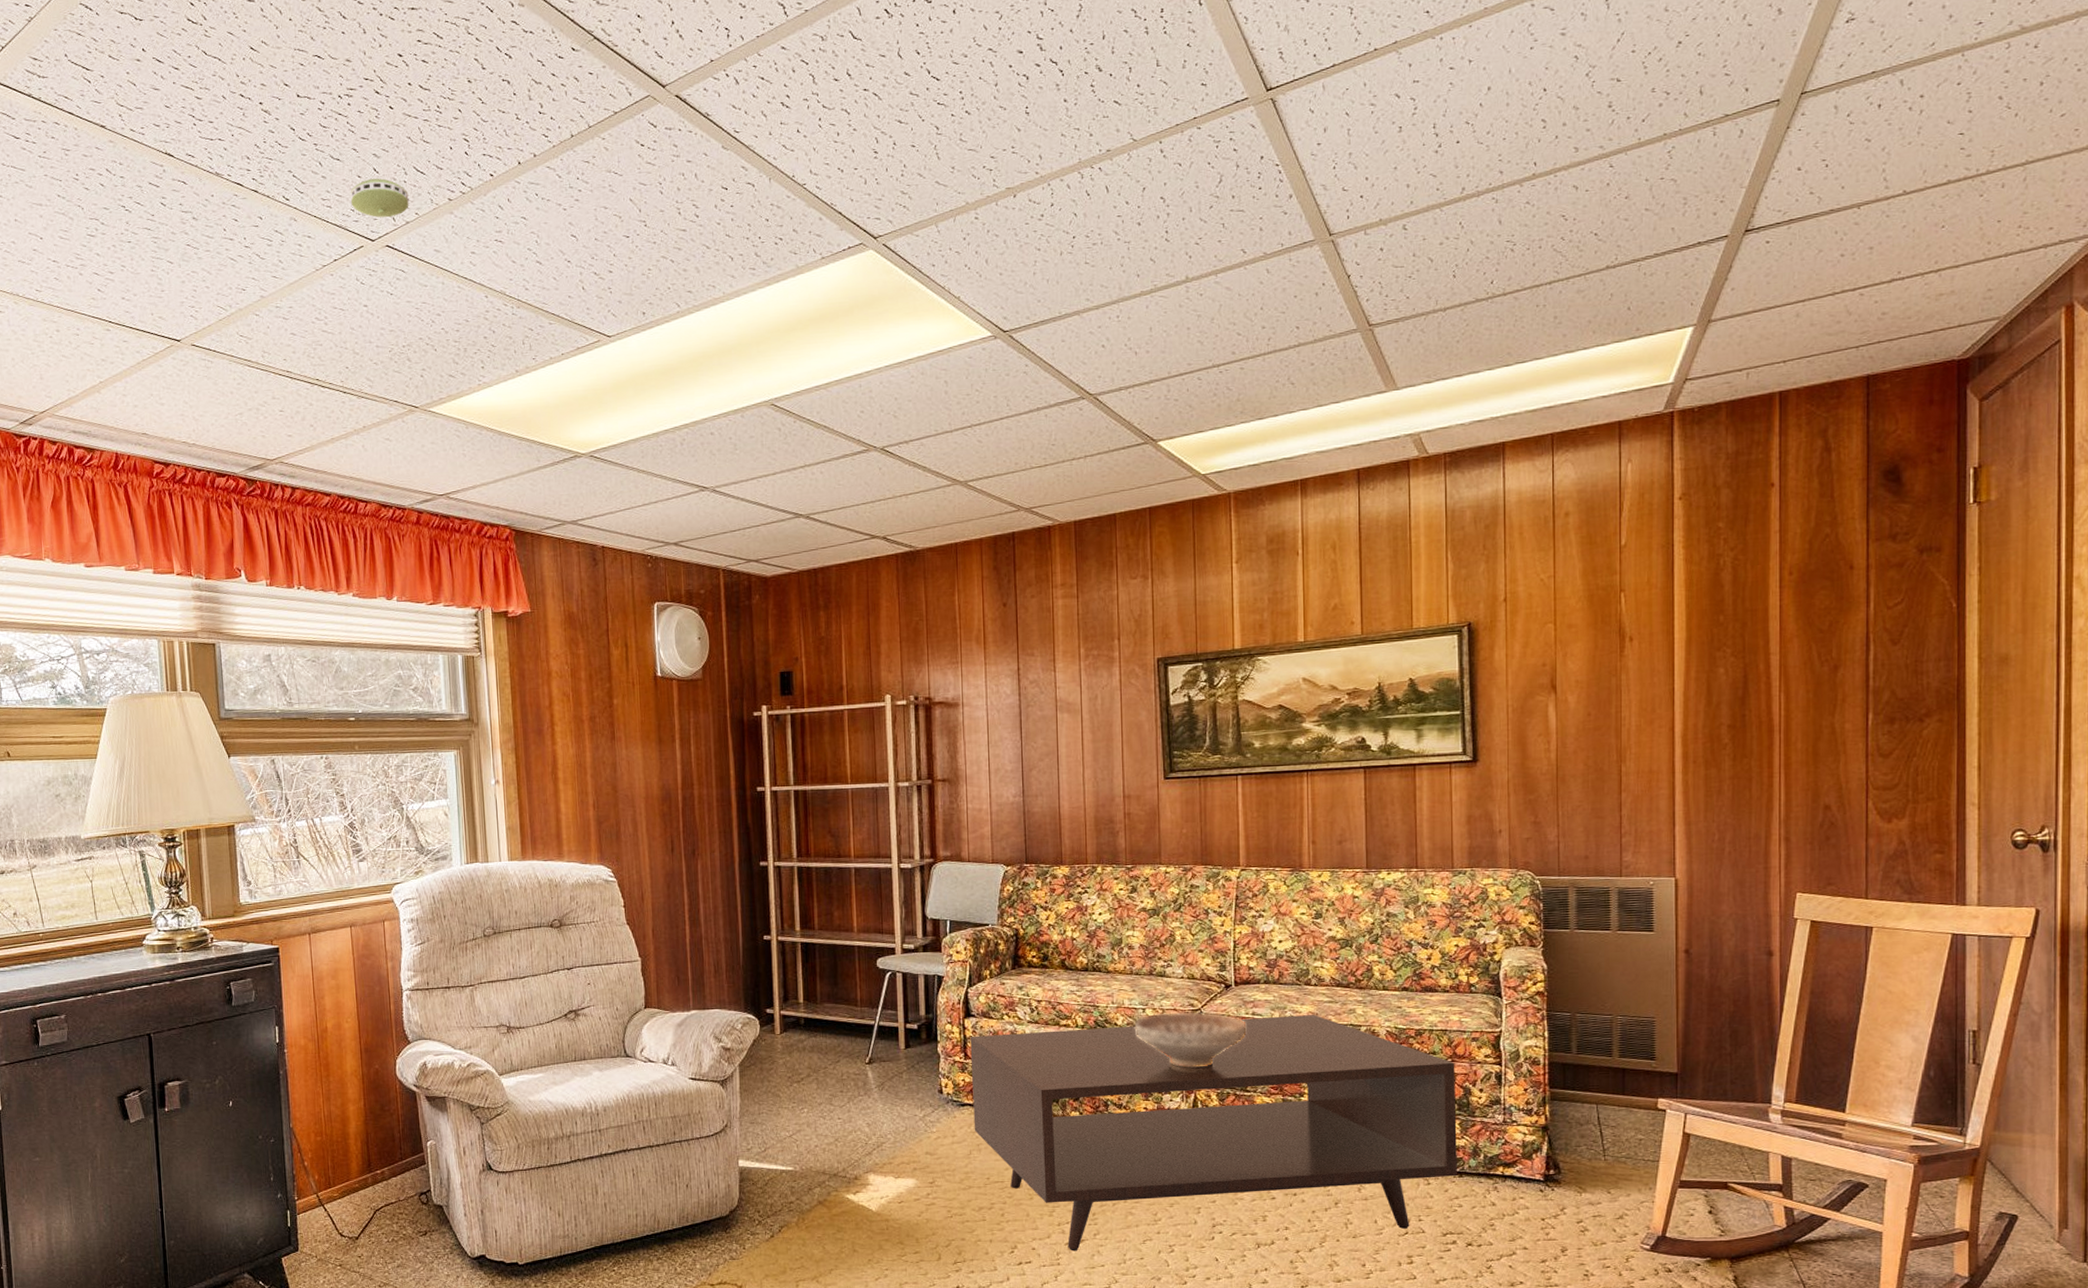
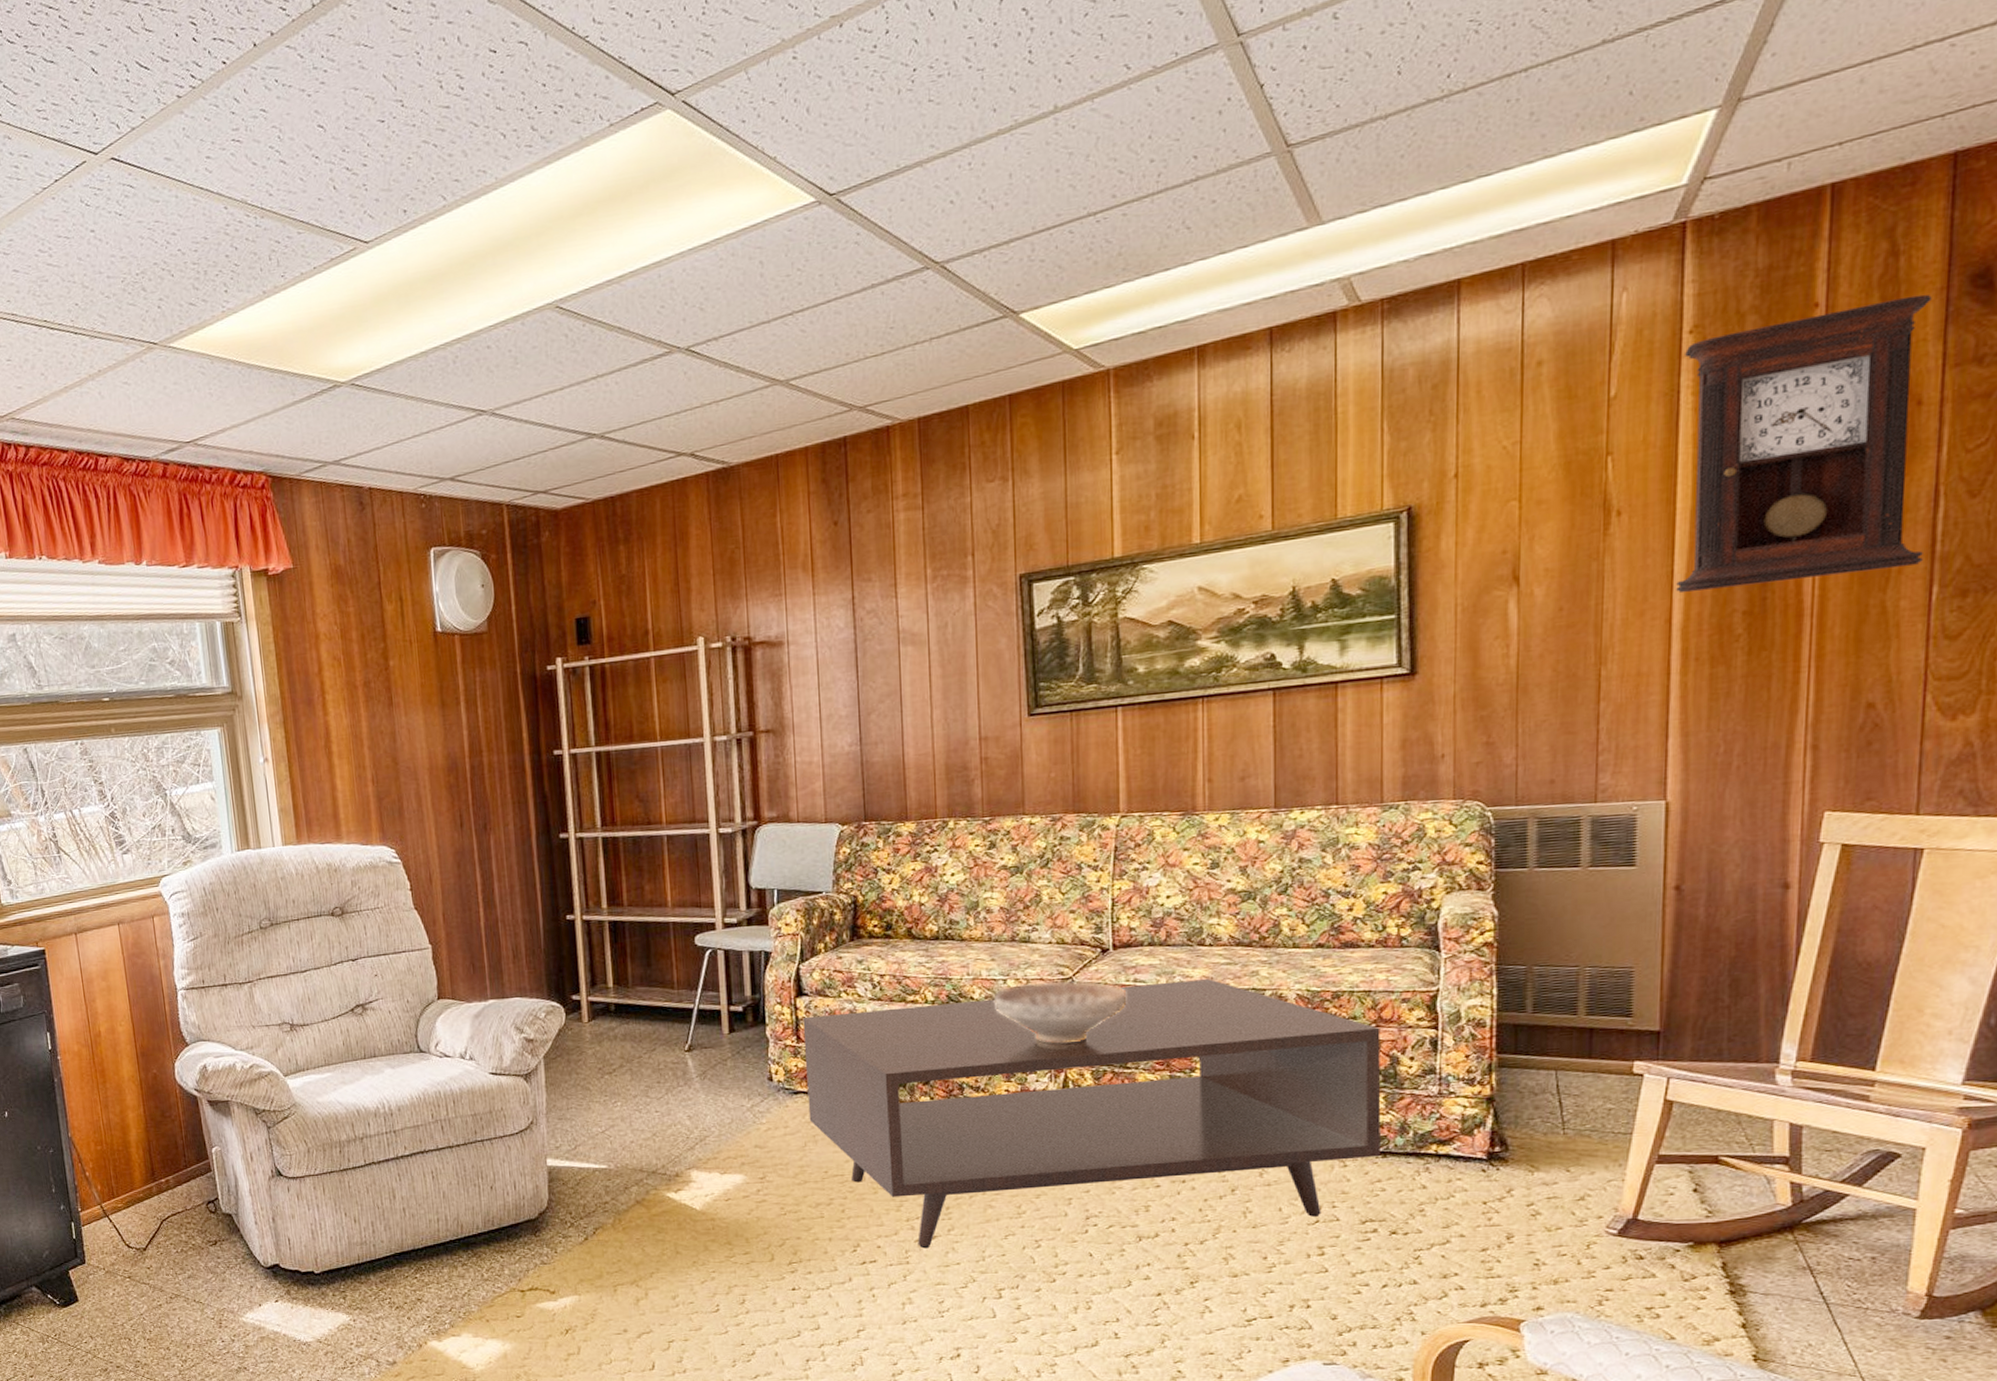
smoke detector: present [350,178,409,218] -> none [67,79,134,126]
pendulum clock: none [1676,483,1860,708] -> present [1676,294,1932,594]

